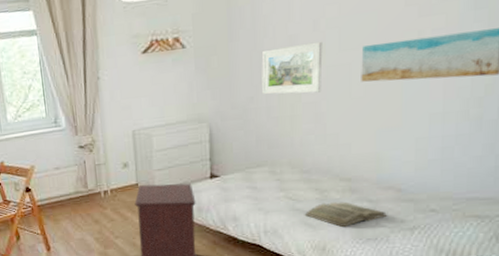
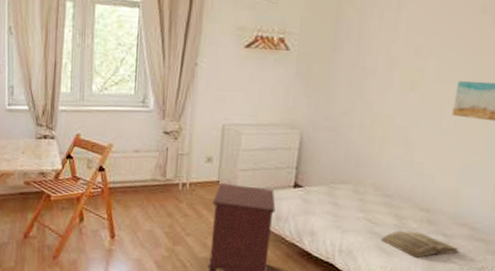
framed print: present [261,41,323,95] -> none [358,67,422,119]

